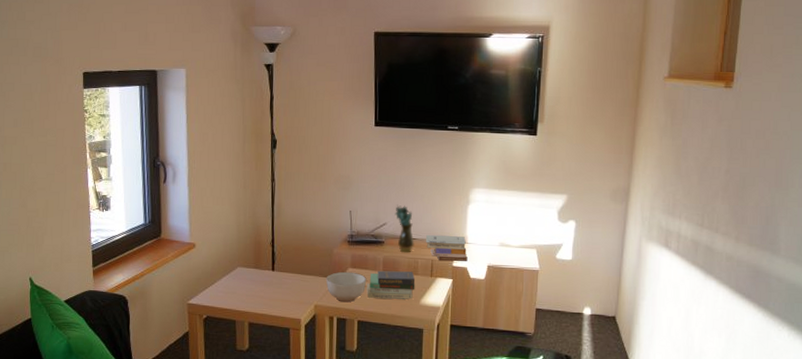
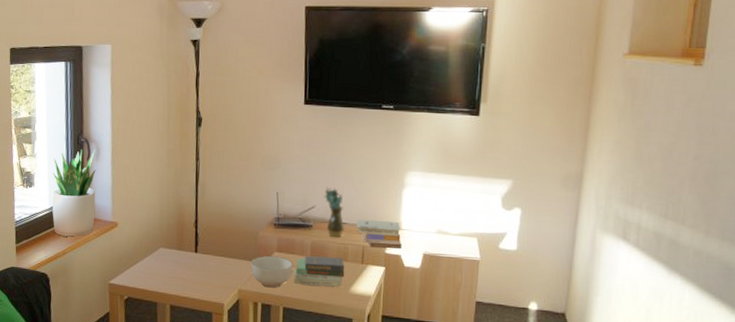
planter: none [128,172,173,259] -> present [52,149,96,237]

